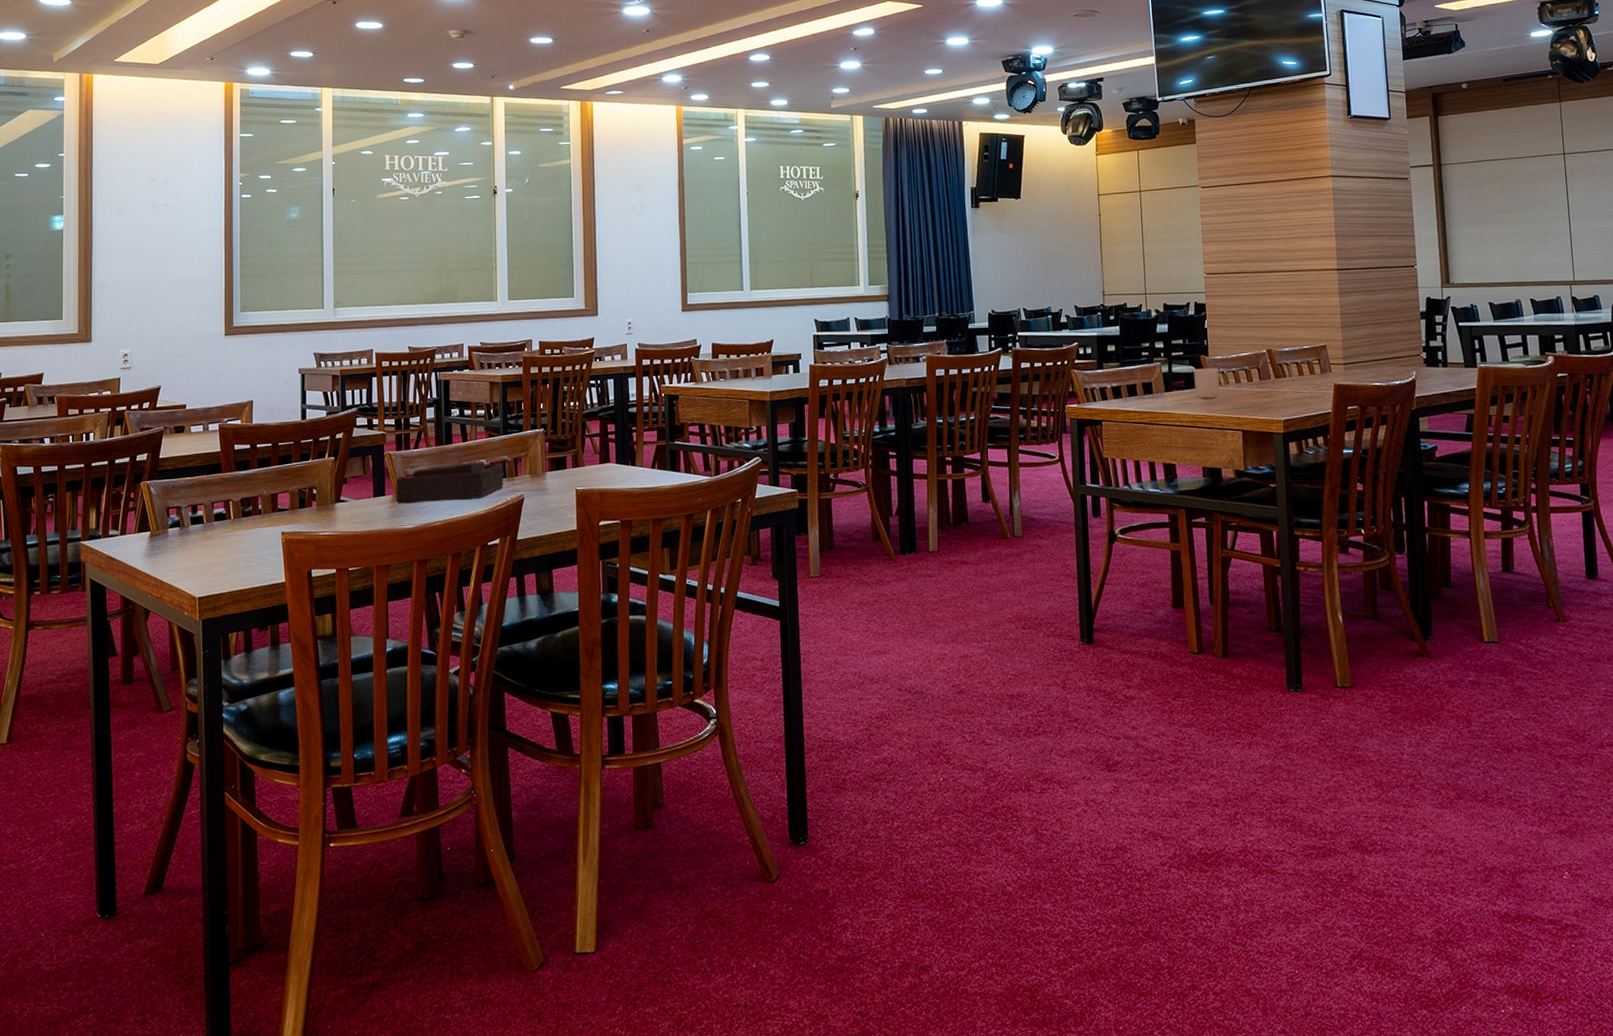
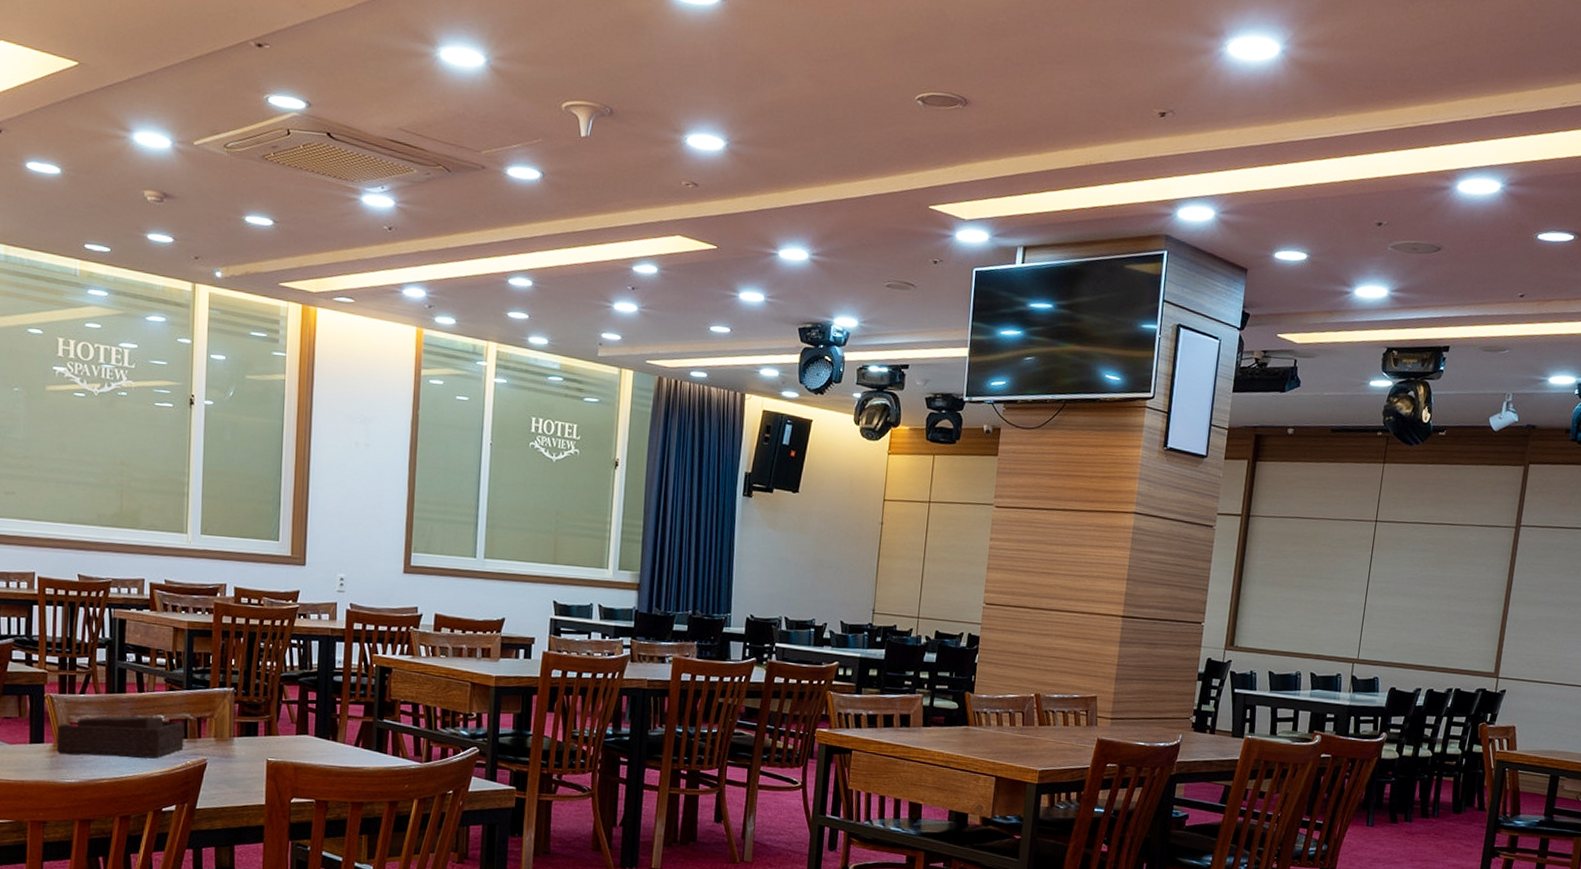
cup: present [1194,368,1220,400] -> none [954,705,982,741]

